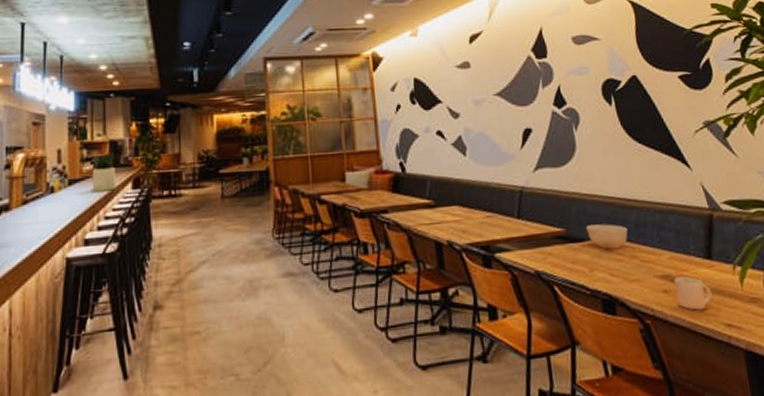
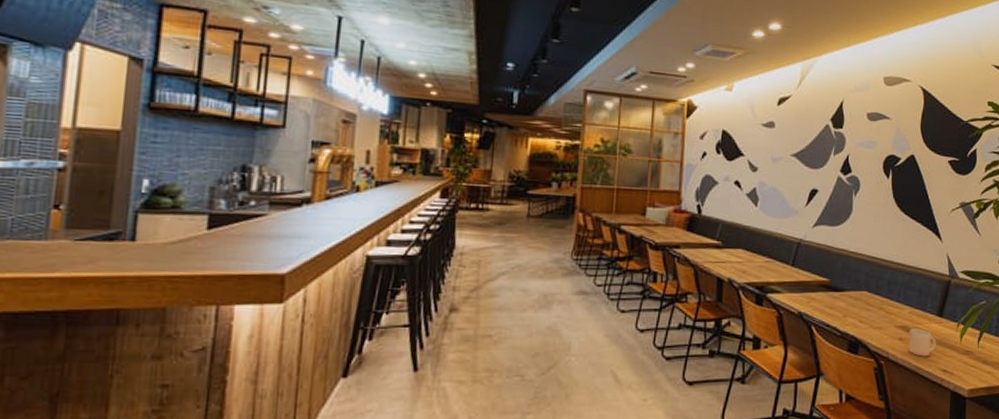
planter: present [91,152,117,192] -> none [397,160,425,197]
bowl: present [586,224,628,250] -> none [847,278,881,301]

